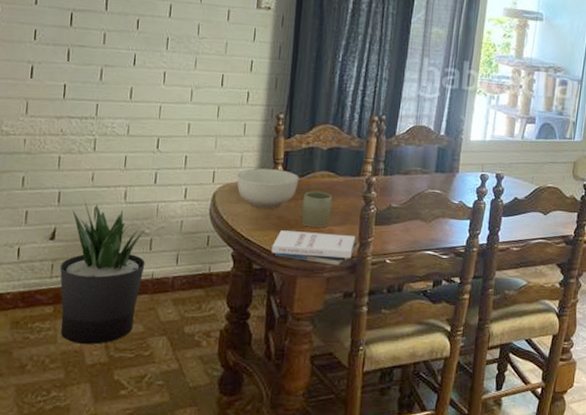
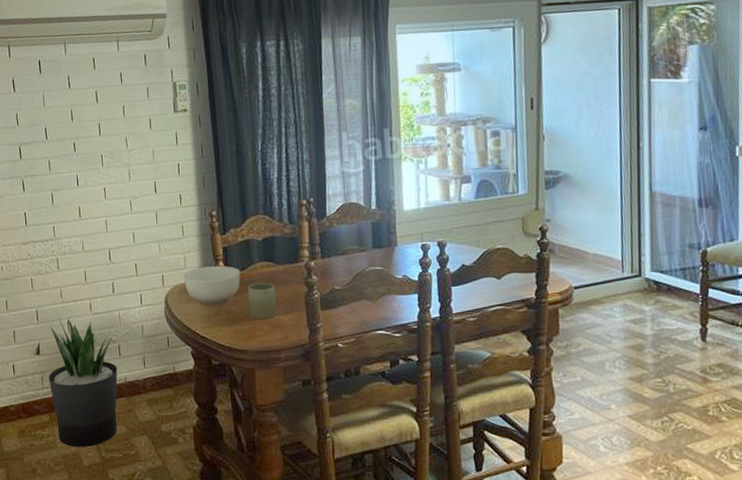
books: present [271,230,359,266] -> none [226,322,309,355]

